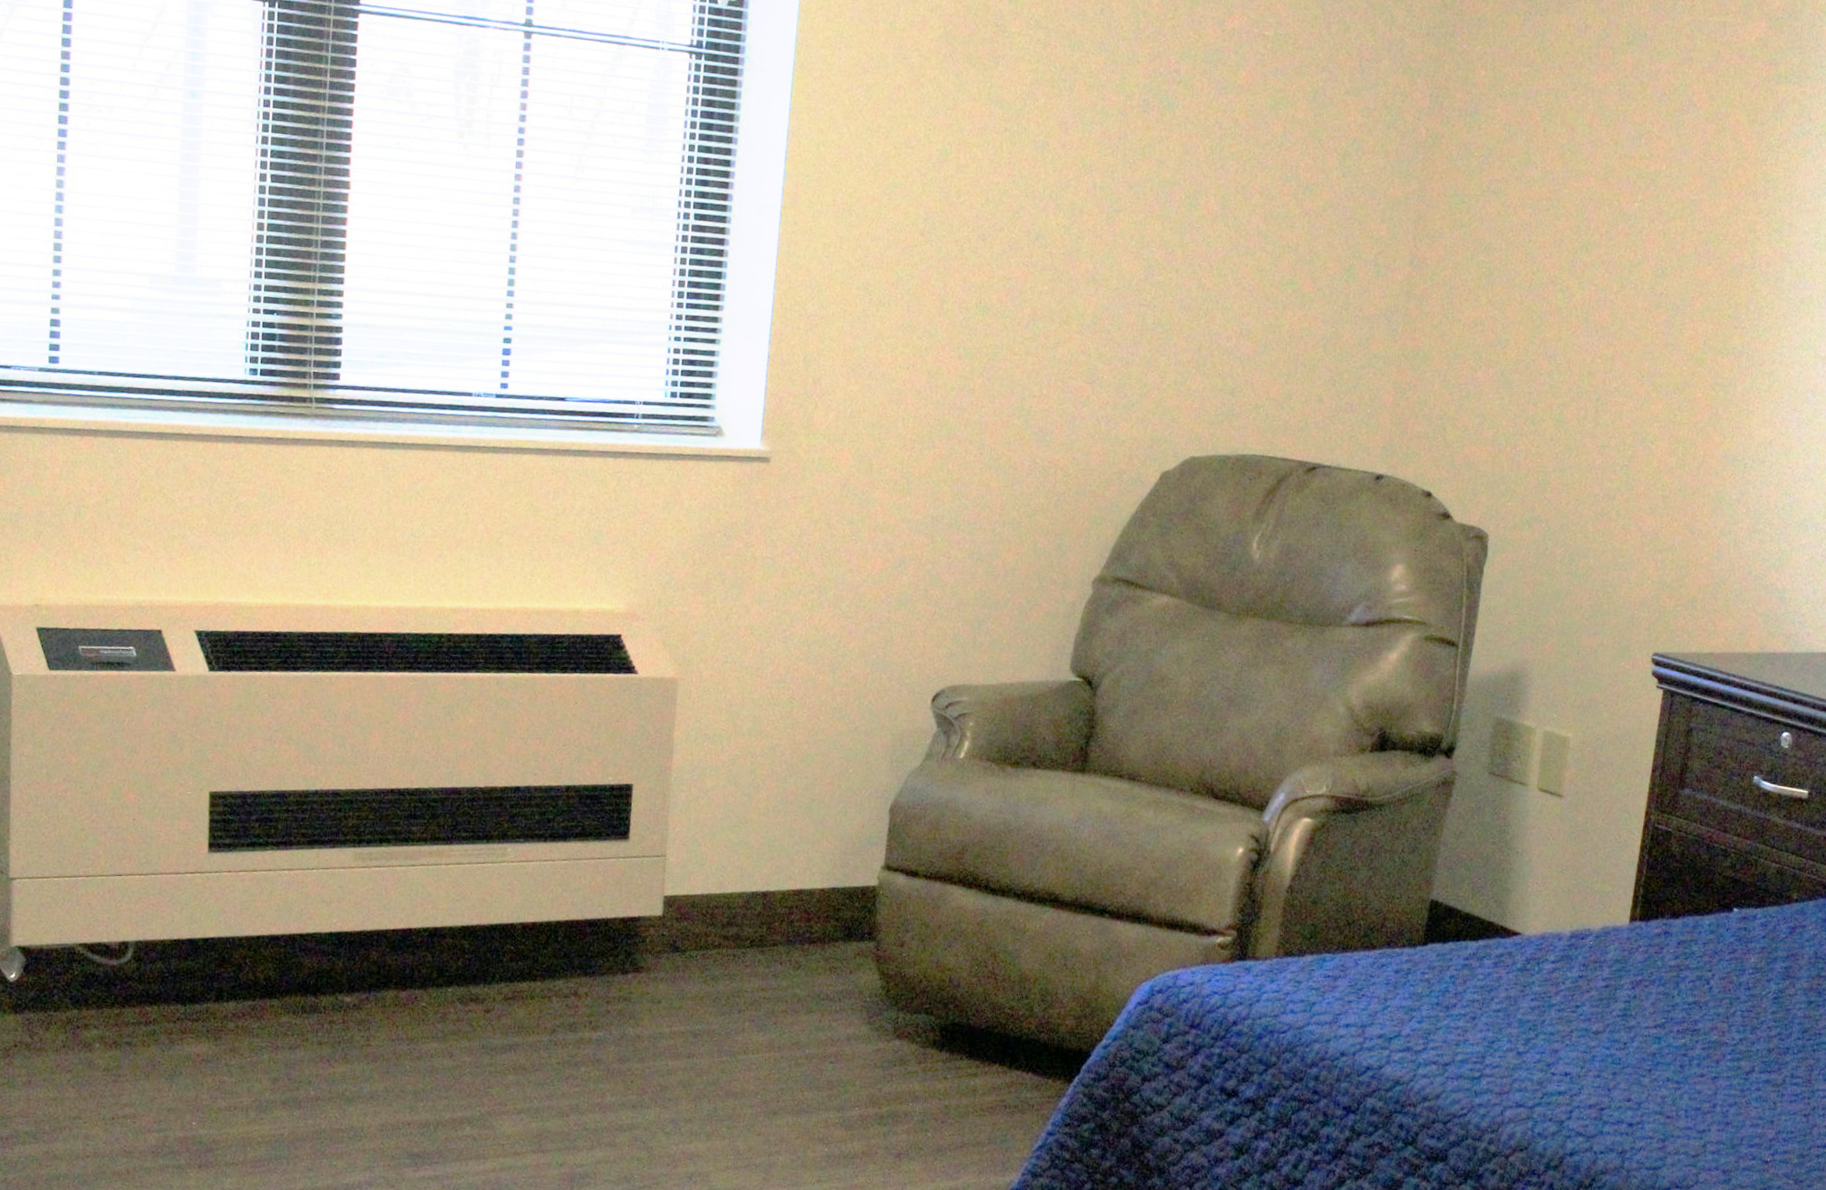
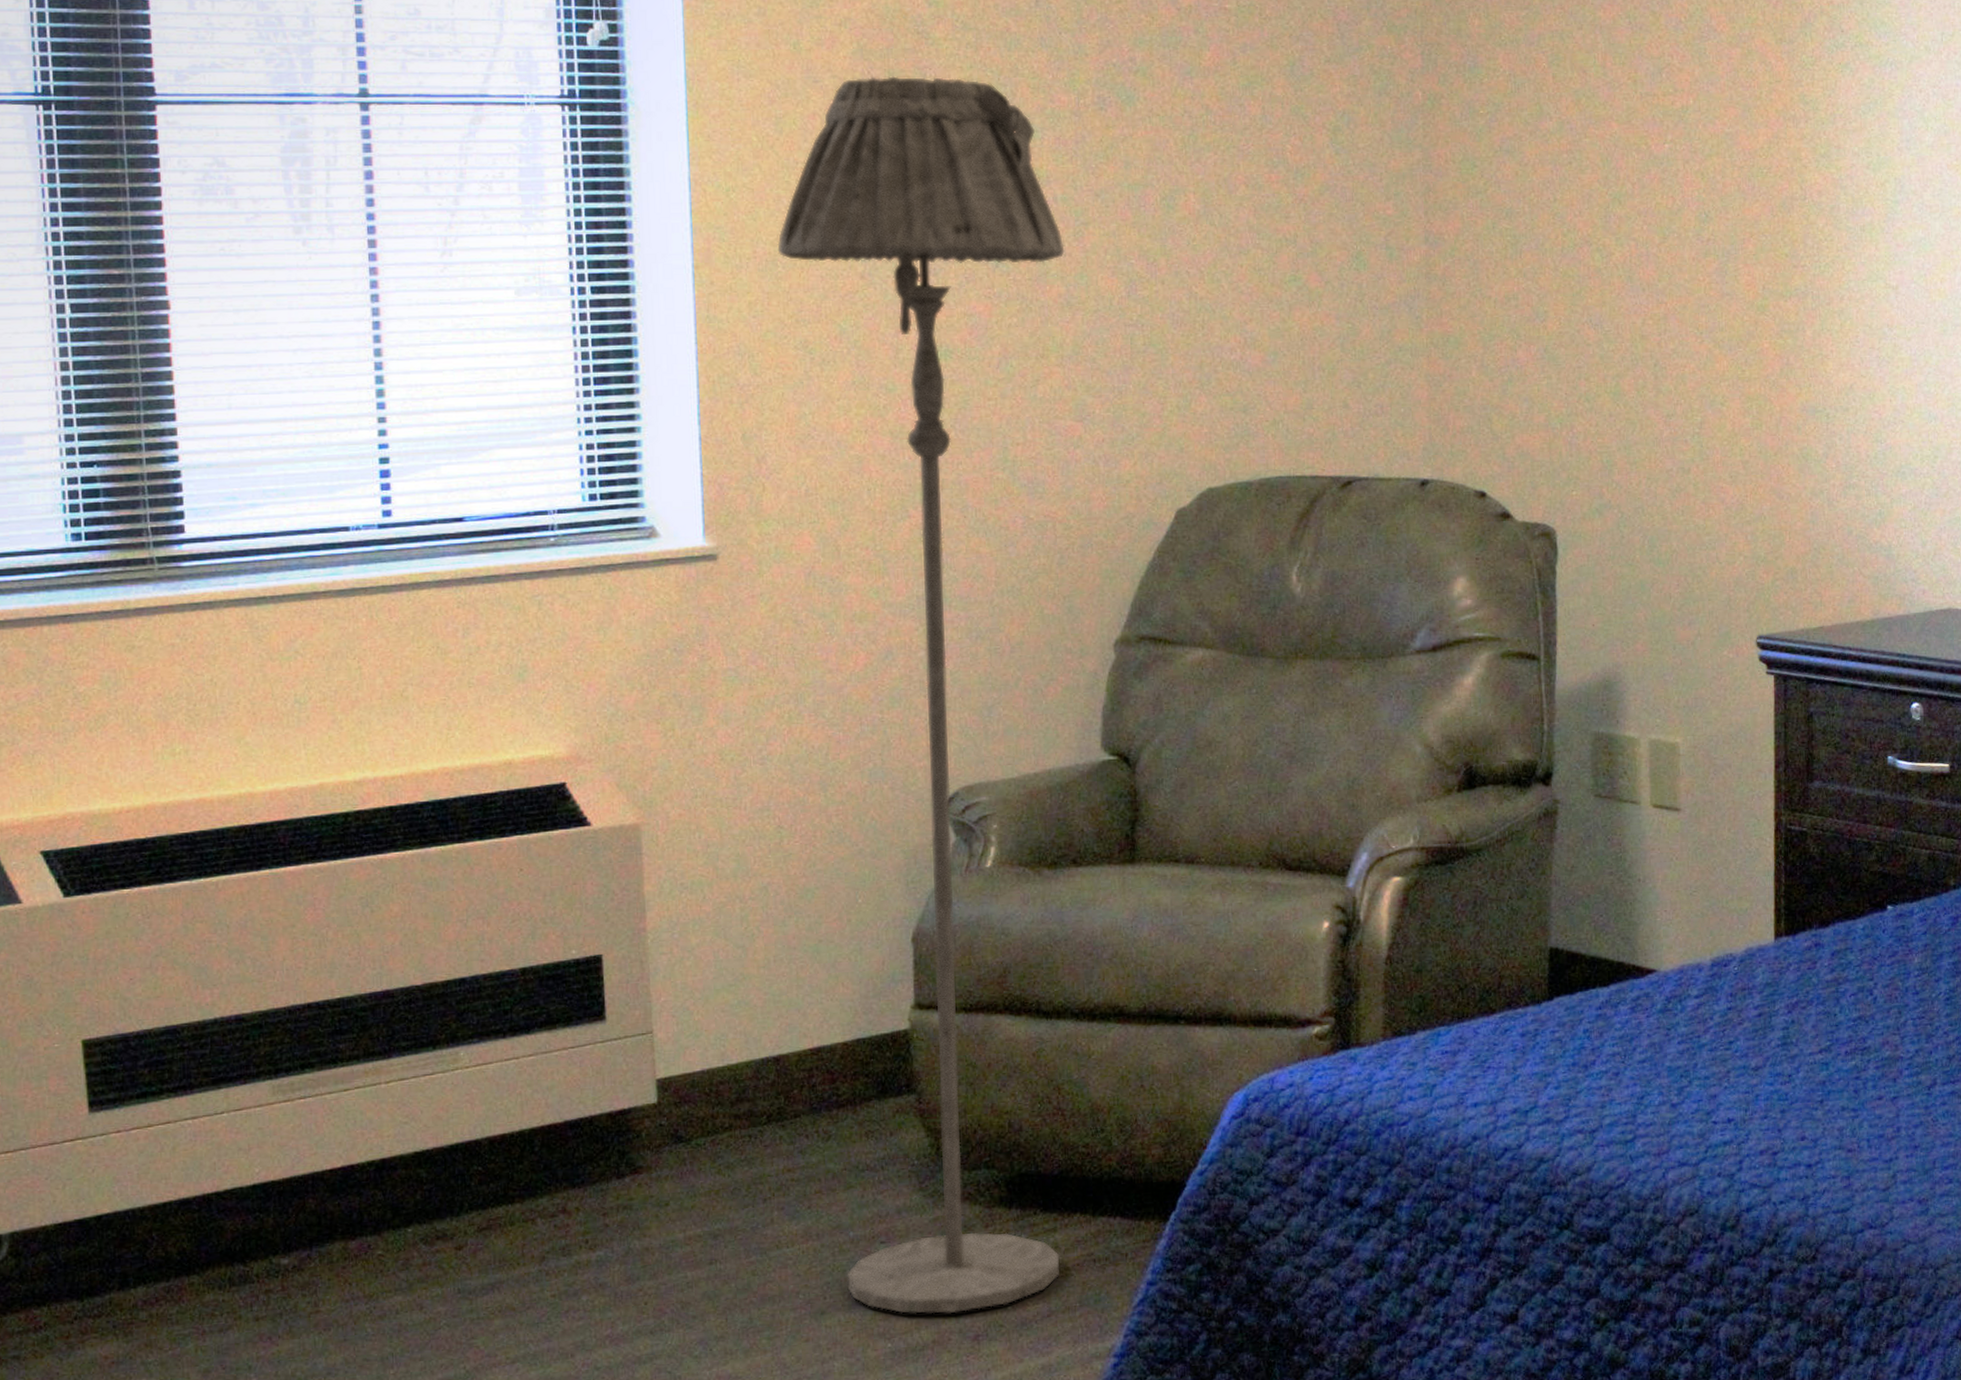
floor lamp: none [797,59,1097,1132] -> present [777,76,1065,1314]

